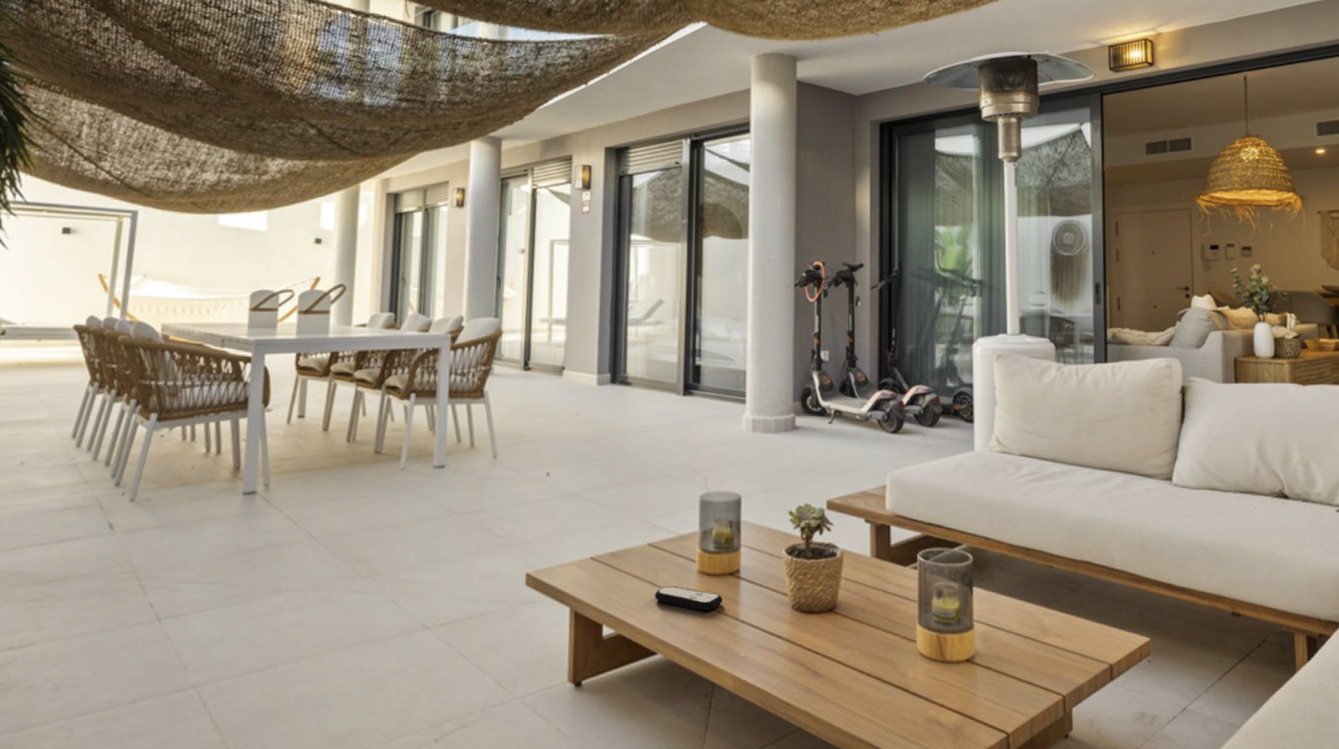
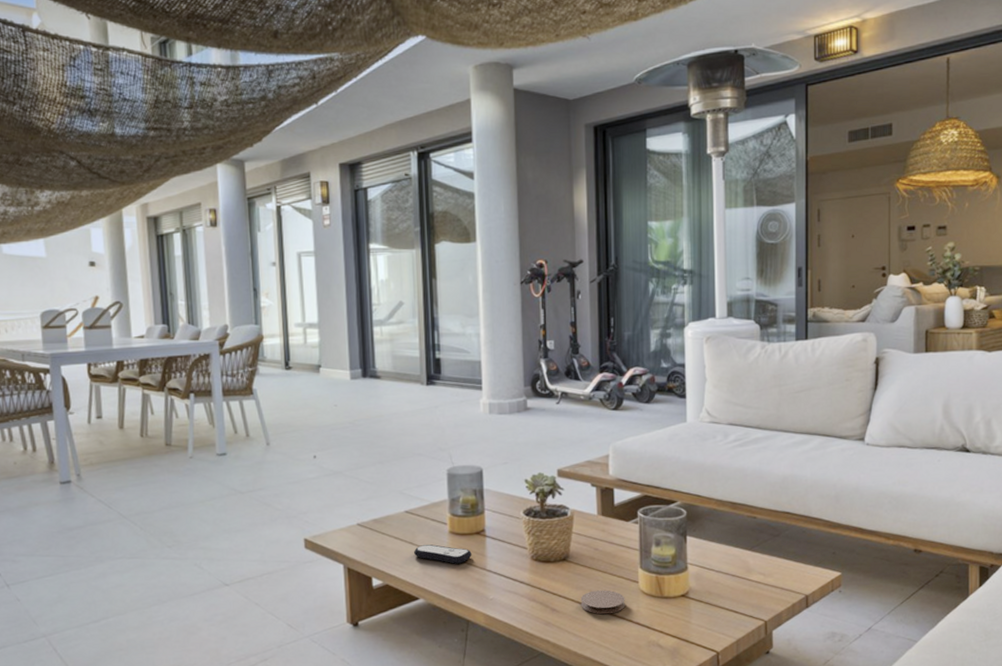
coaster: none [848,650,900,681] -> present [580,590,625,615]

